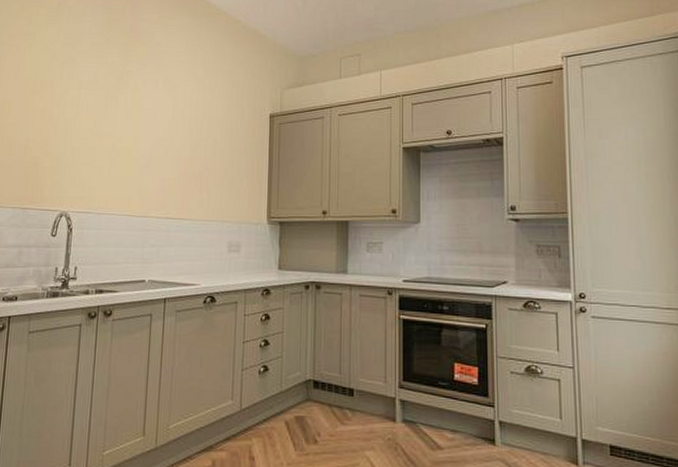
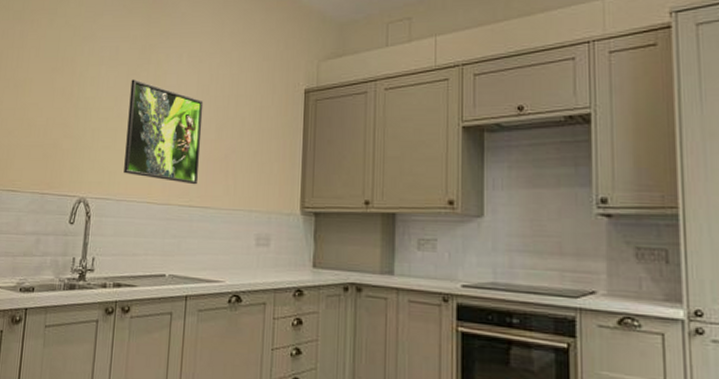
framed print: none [104,102,179,199] -> present [124,79,204,185]

